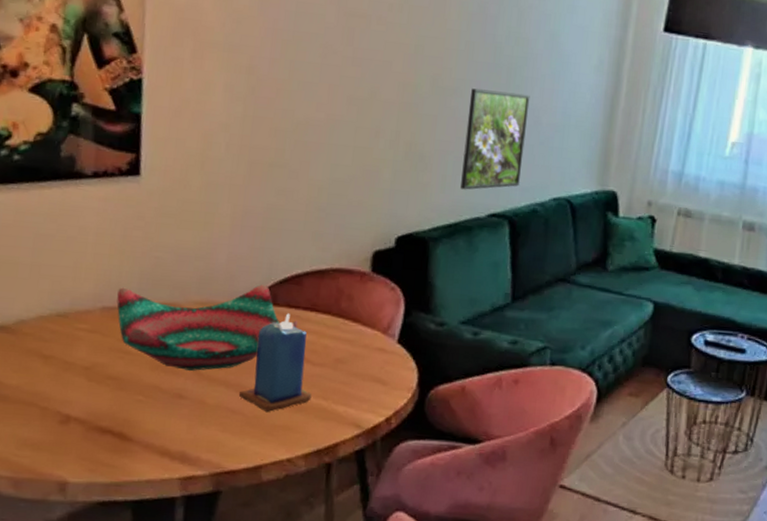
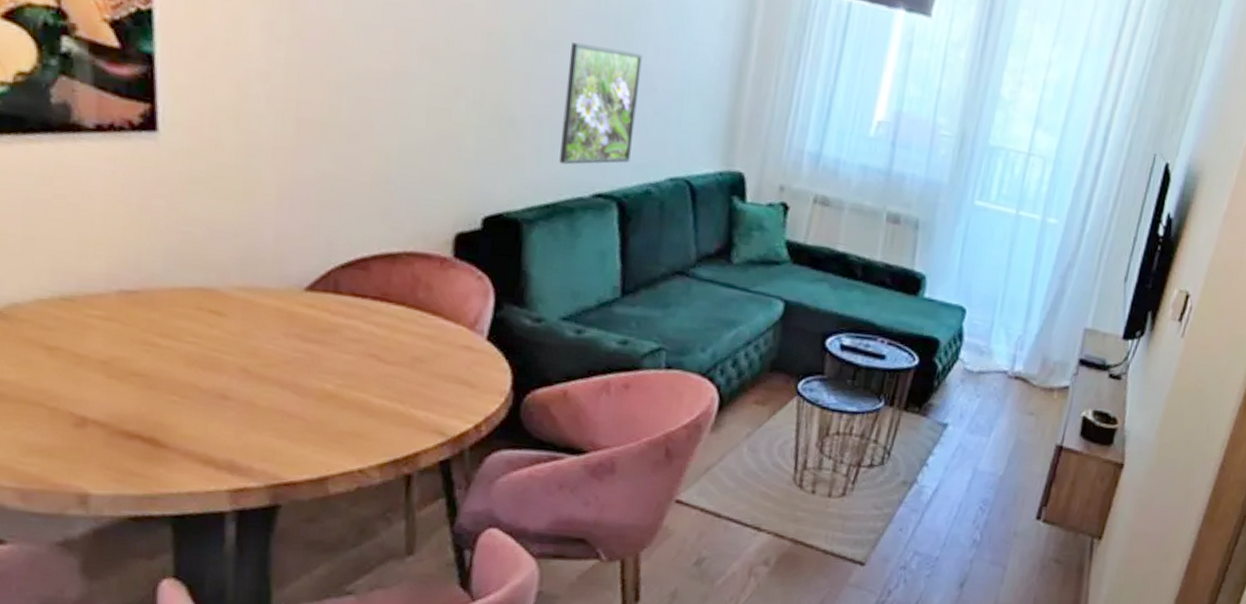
decorative bowl: present [116,284,298,371] -> none [137,267,366,368]
candle: present [239,313,312,412] -> none [297,303,386,416]

